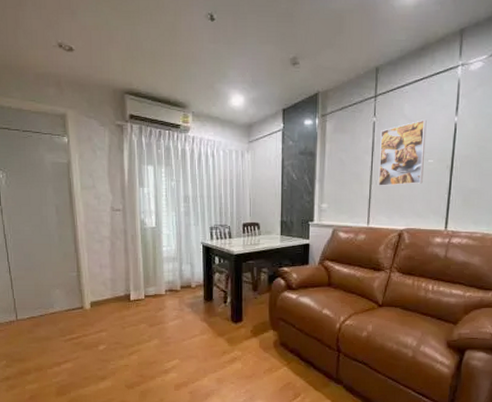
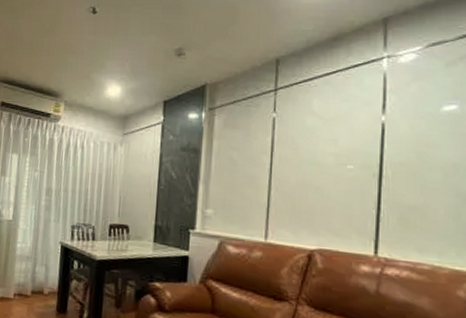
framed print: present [378,120,427,187] -> none [279,117,343,195]

